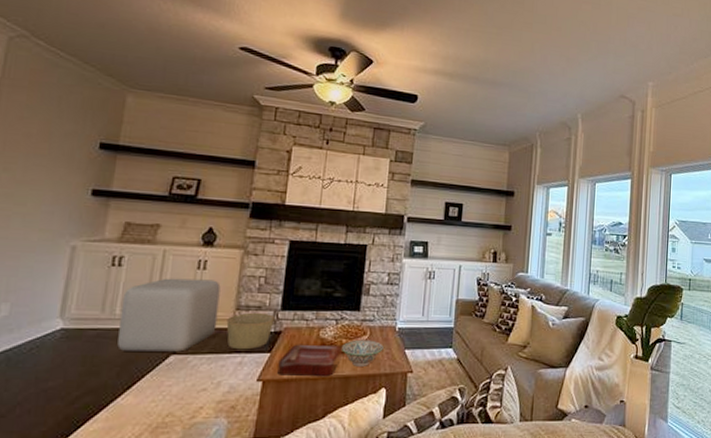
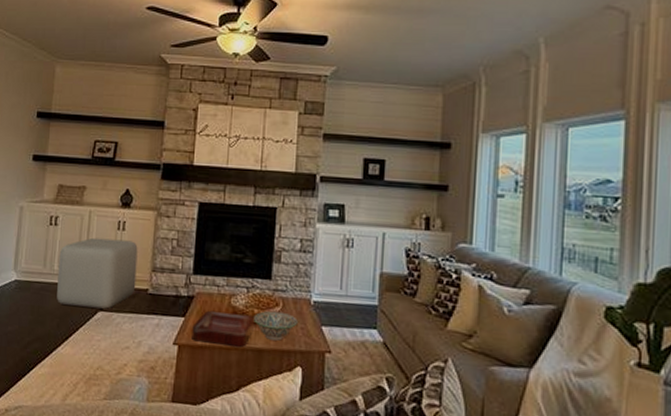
basket: present [226,313,275,350] -> none [144,275,188,312]

